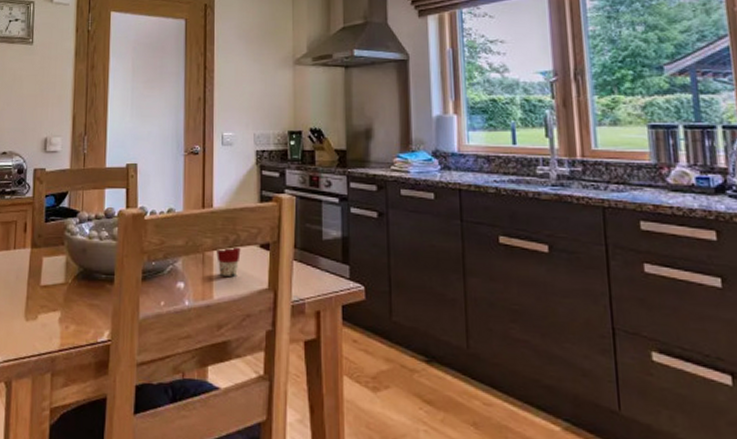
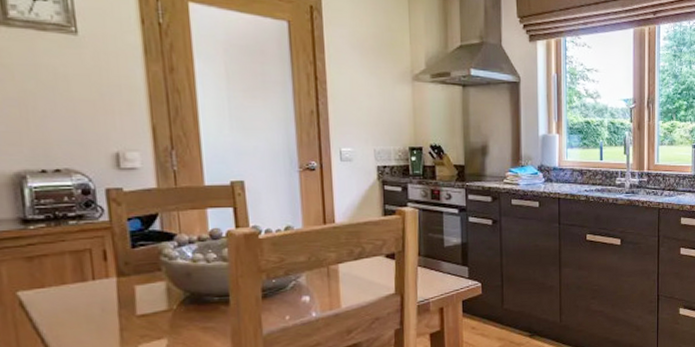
coffee cup: present [215,248,241,276] -> none [340,260,367,286]

